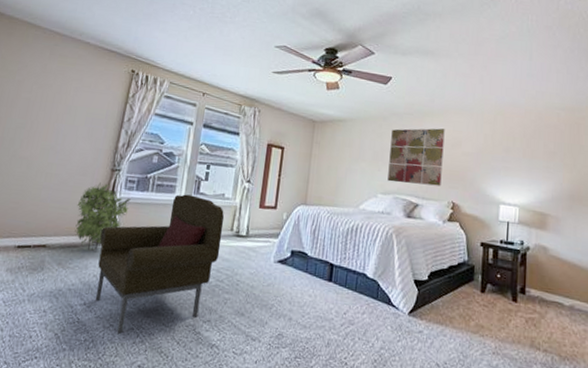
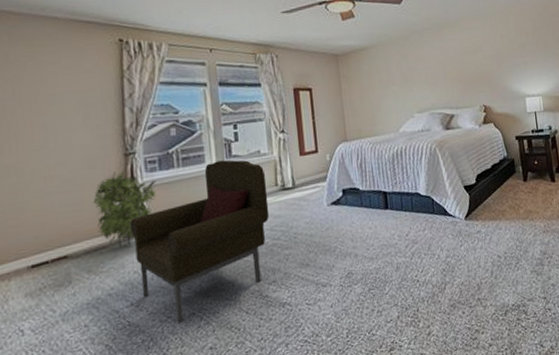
wall art: present [387,128,445,187] -> none [415,37,471,100]

